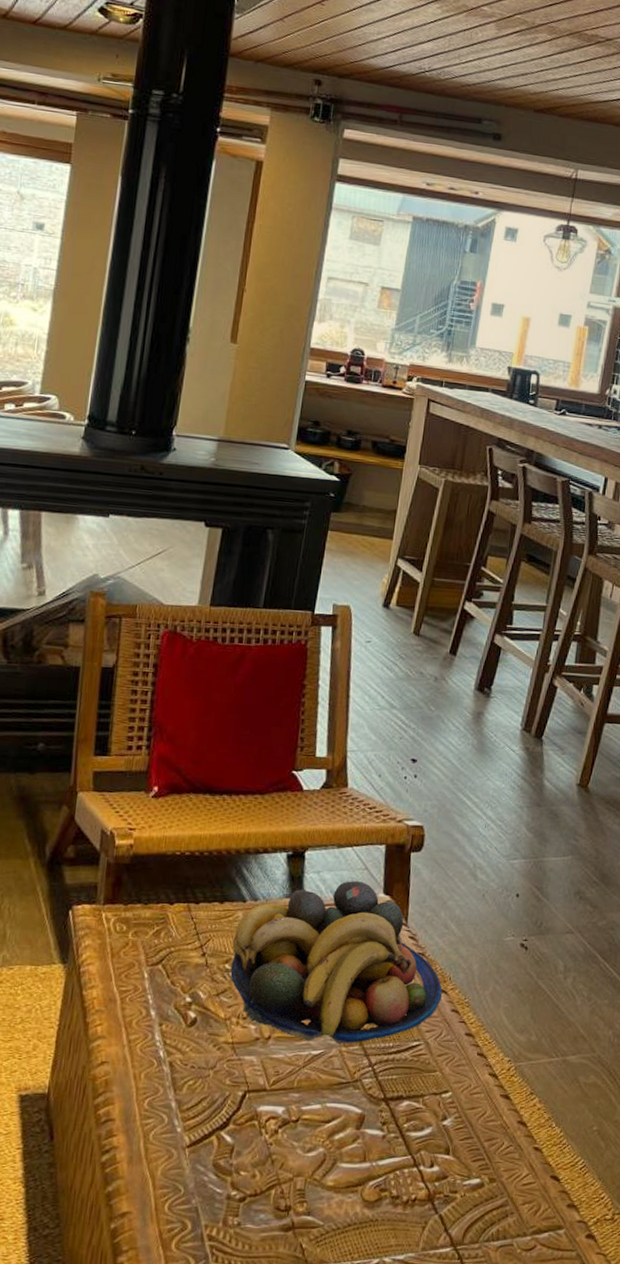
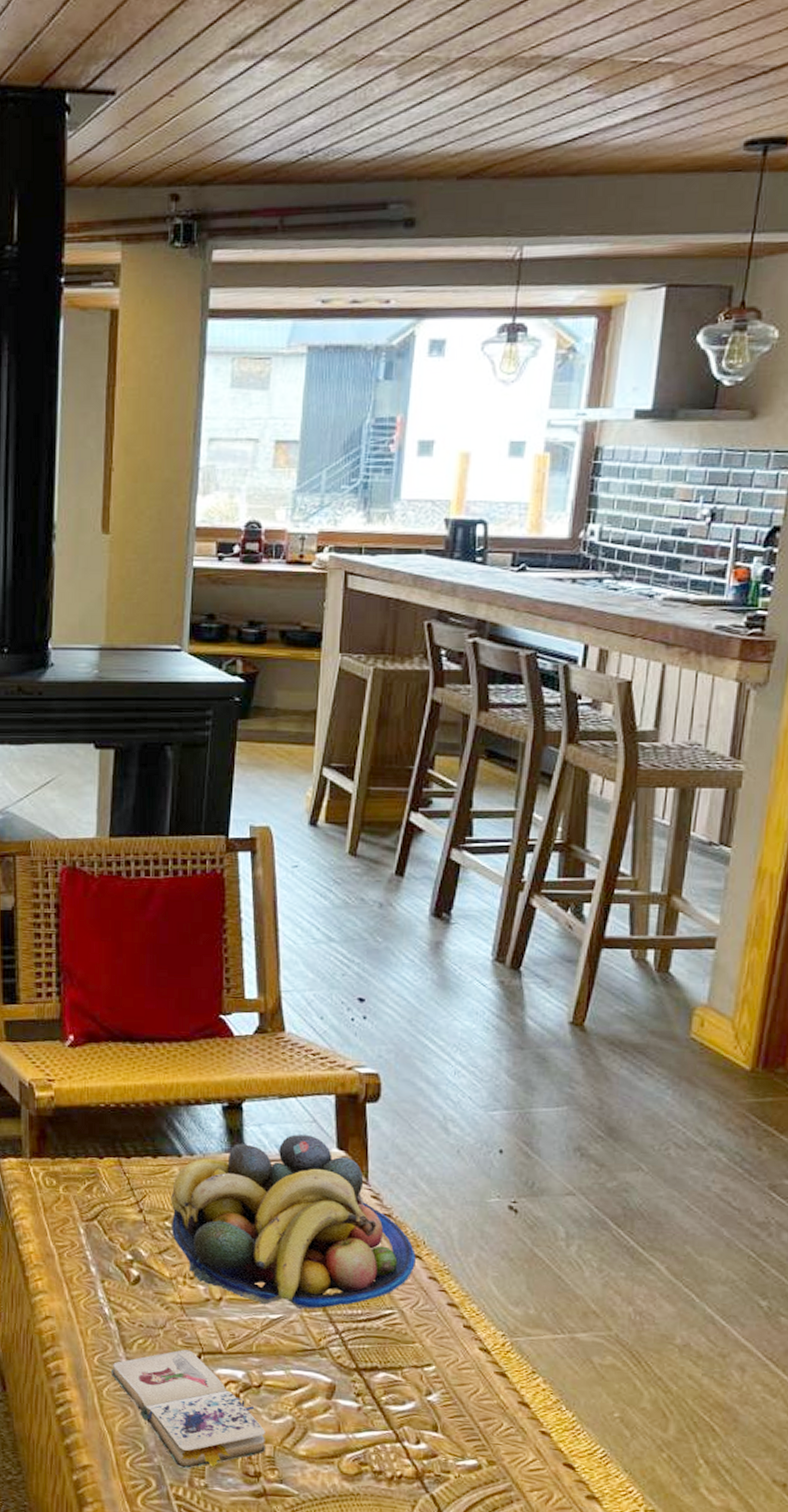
paperback book: none [160,1089,299,1208] -> present [112,1349,266,1469]

